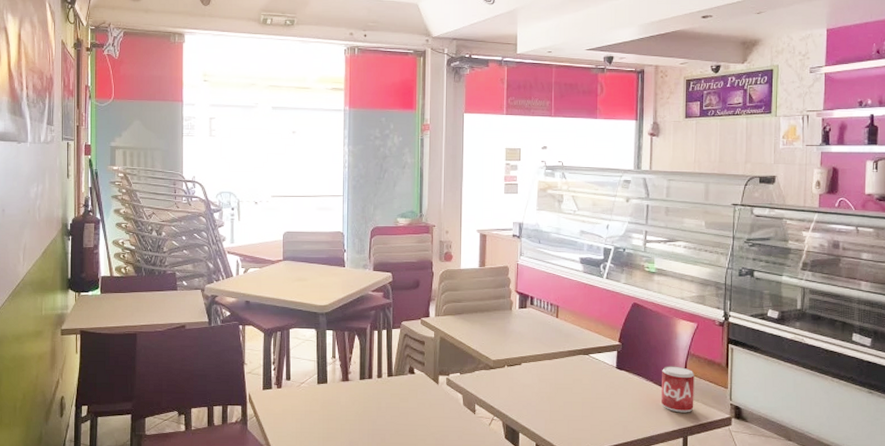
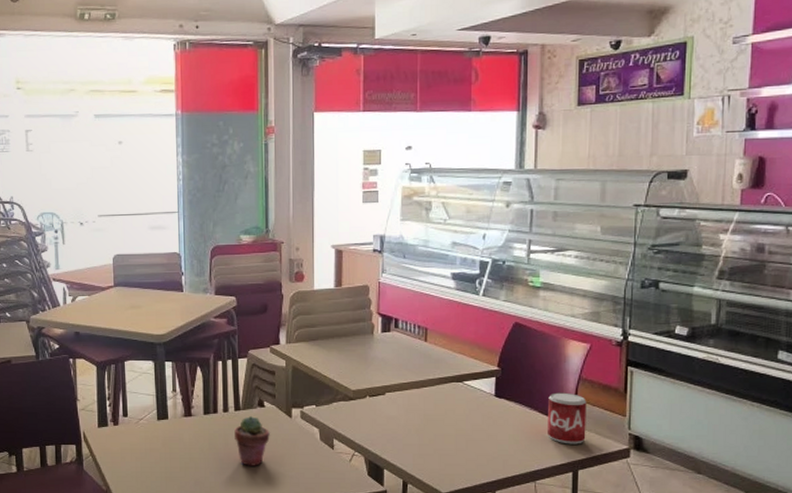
potted succulent: none [387,382,419,428] -> present [234,416,270,466]

